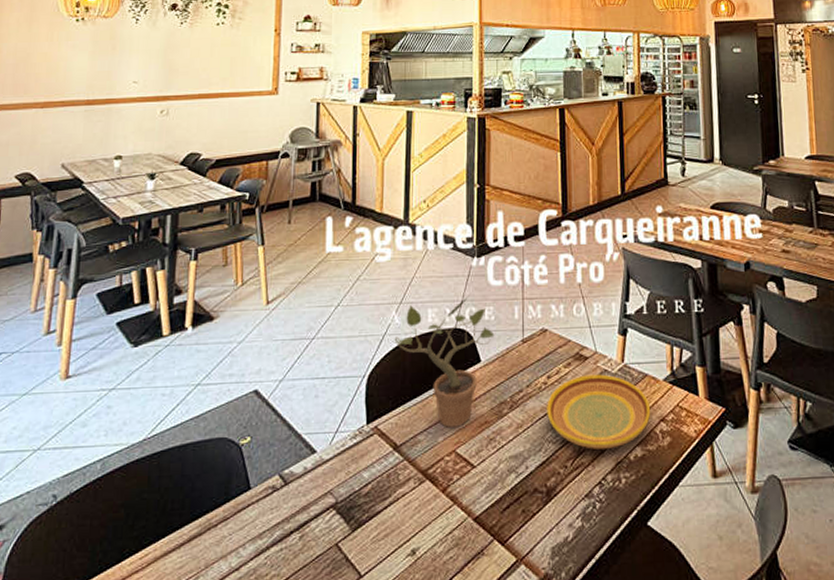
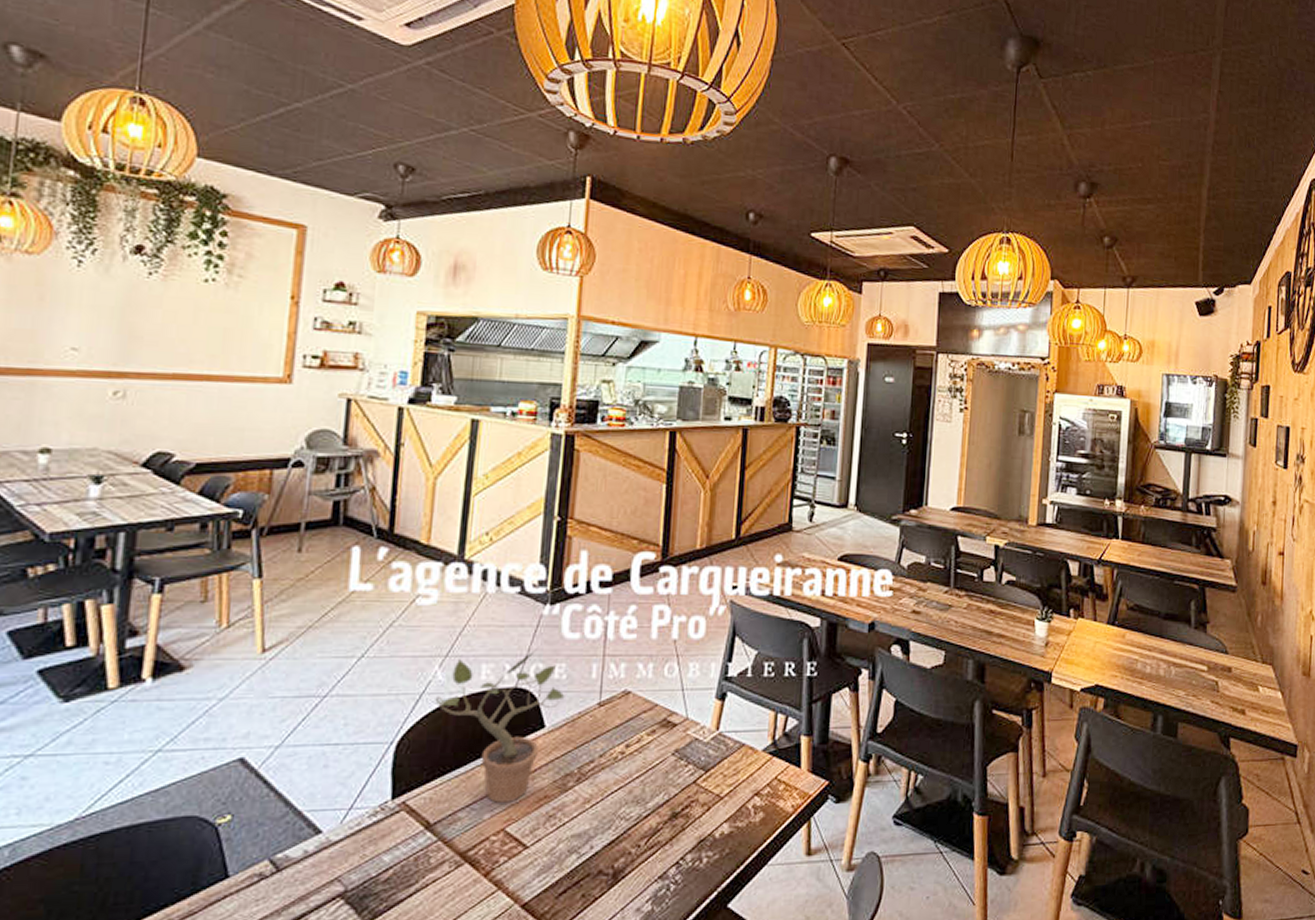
plate: present [547,374,651,449] -> none [621,743,745,827]

